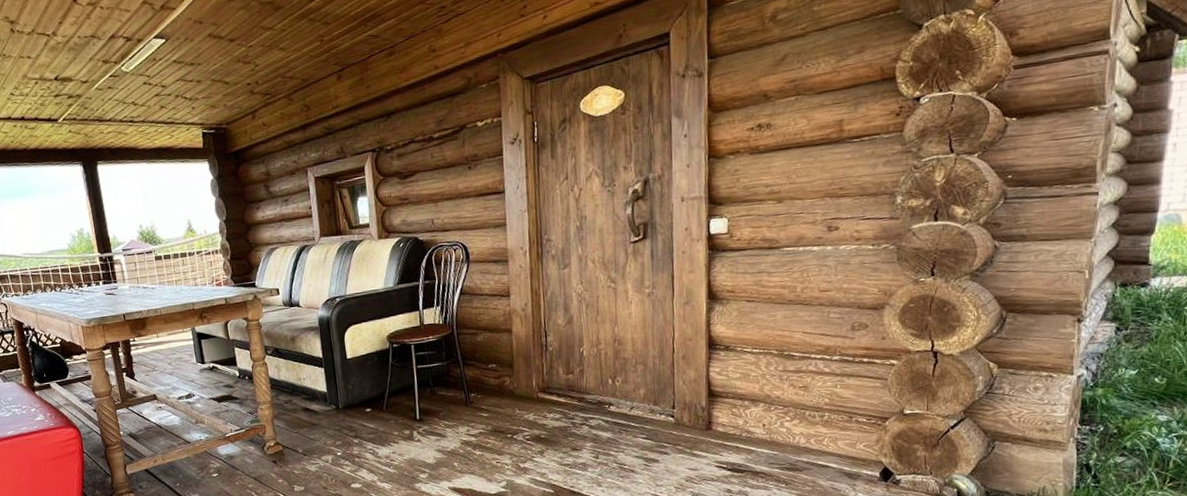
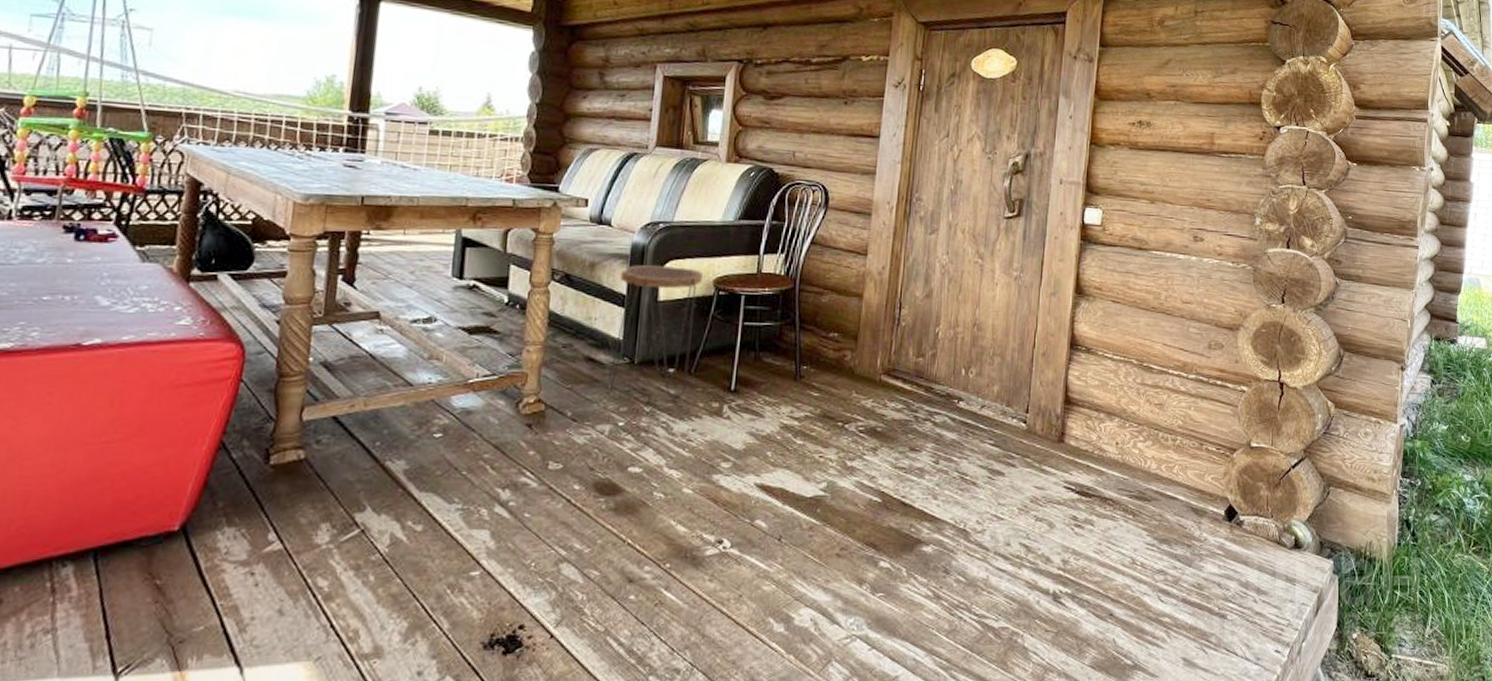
side table: none [315,330,382,431] -> present [607,264,703,398]

